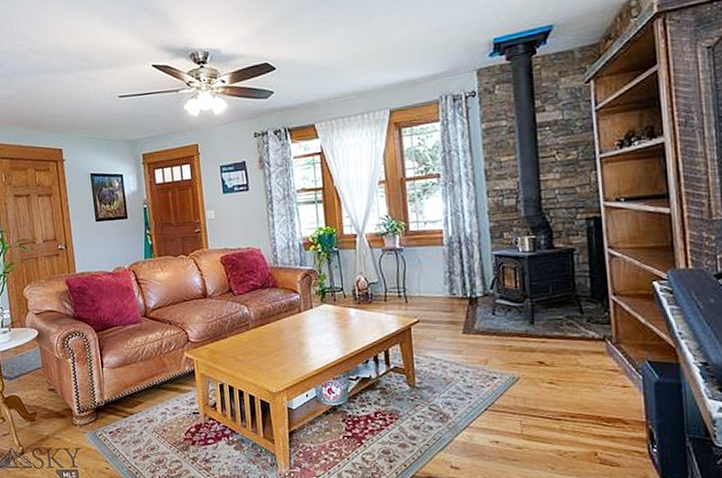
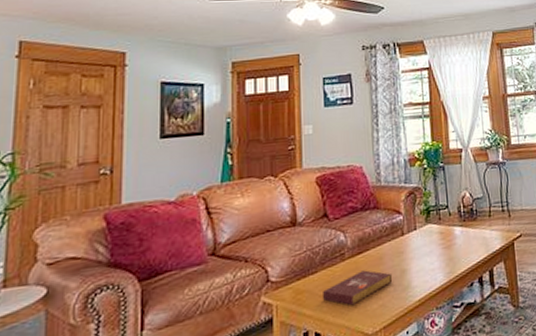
book: none [233,340,293,368] -> present [323,270,393,306]

